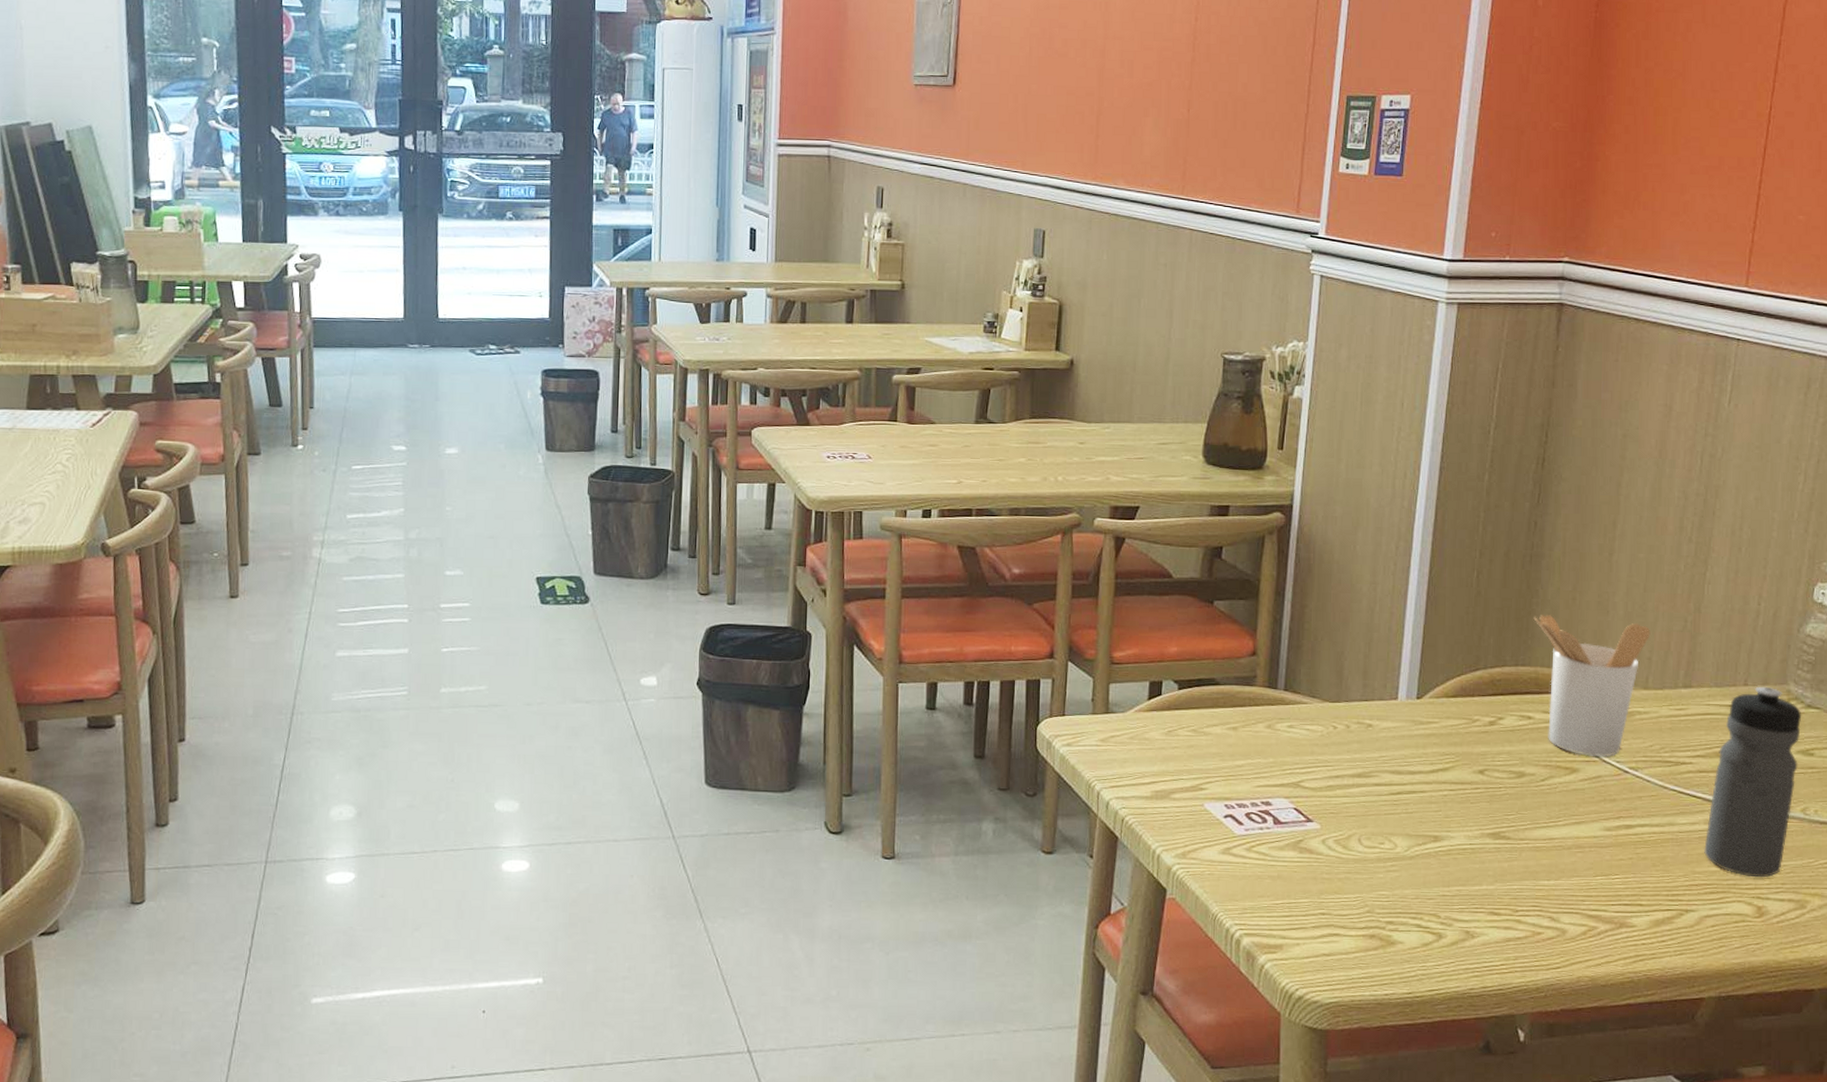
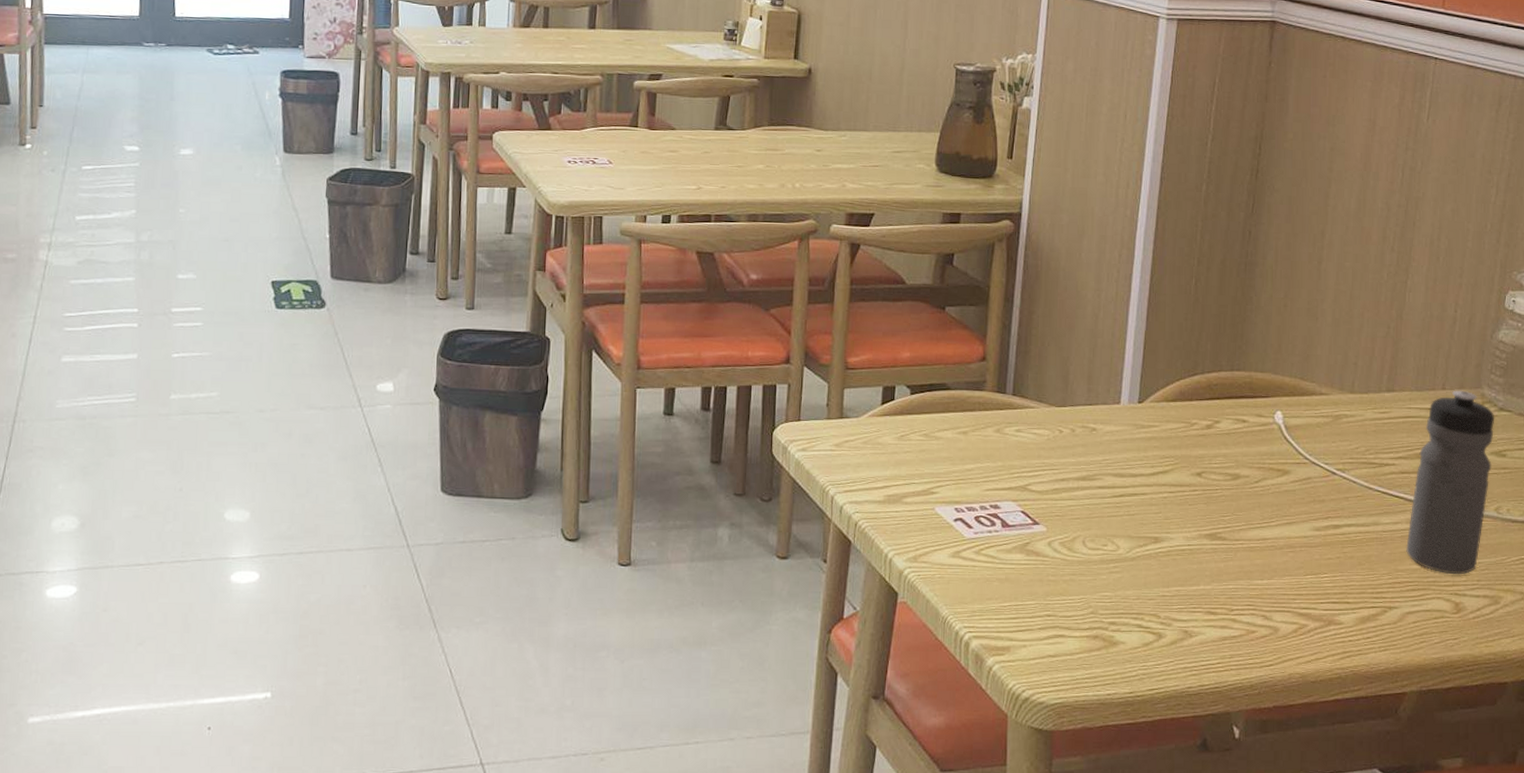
utensil holder: present [1533,615,1651,758] -> none [1248,321,1356,460]

